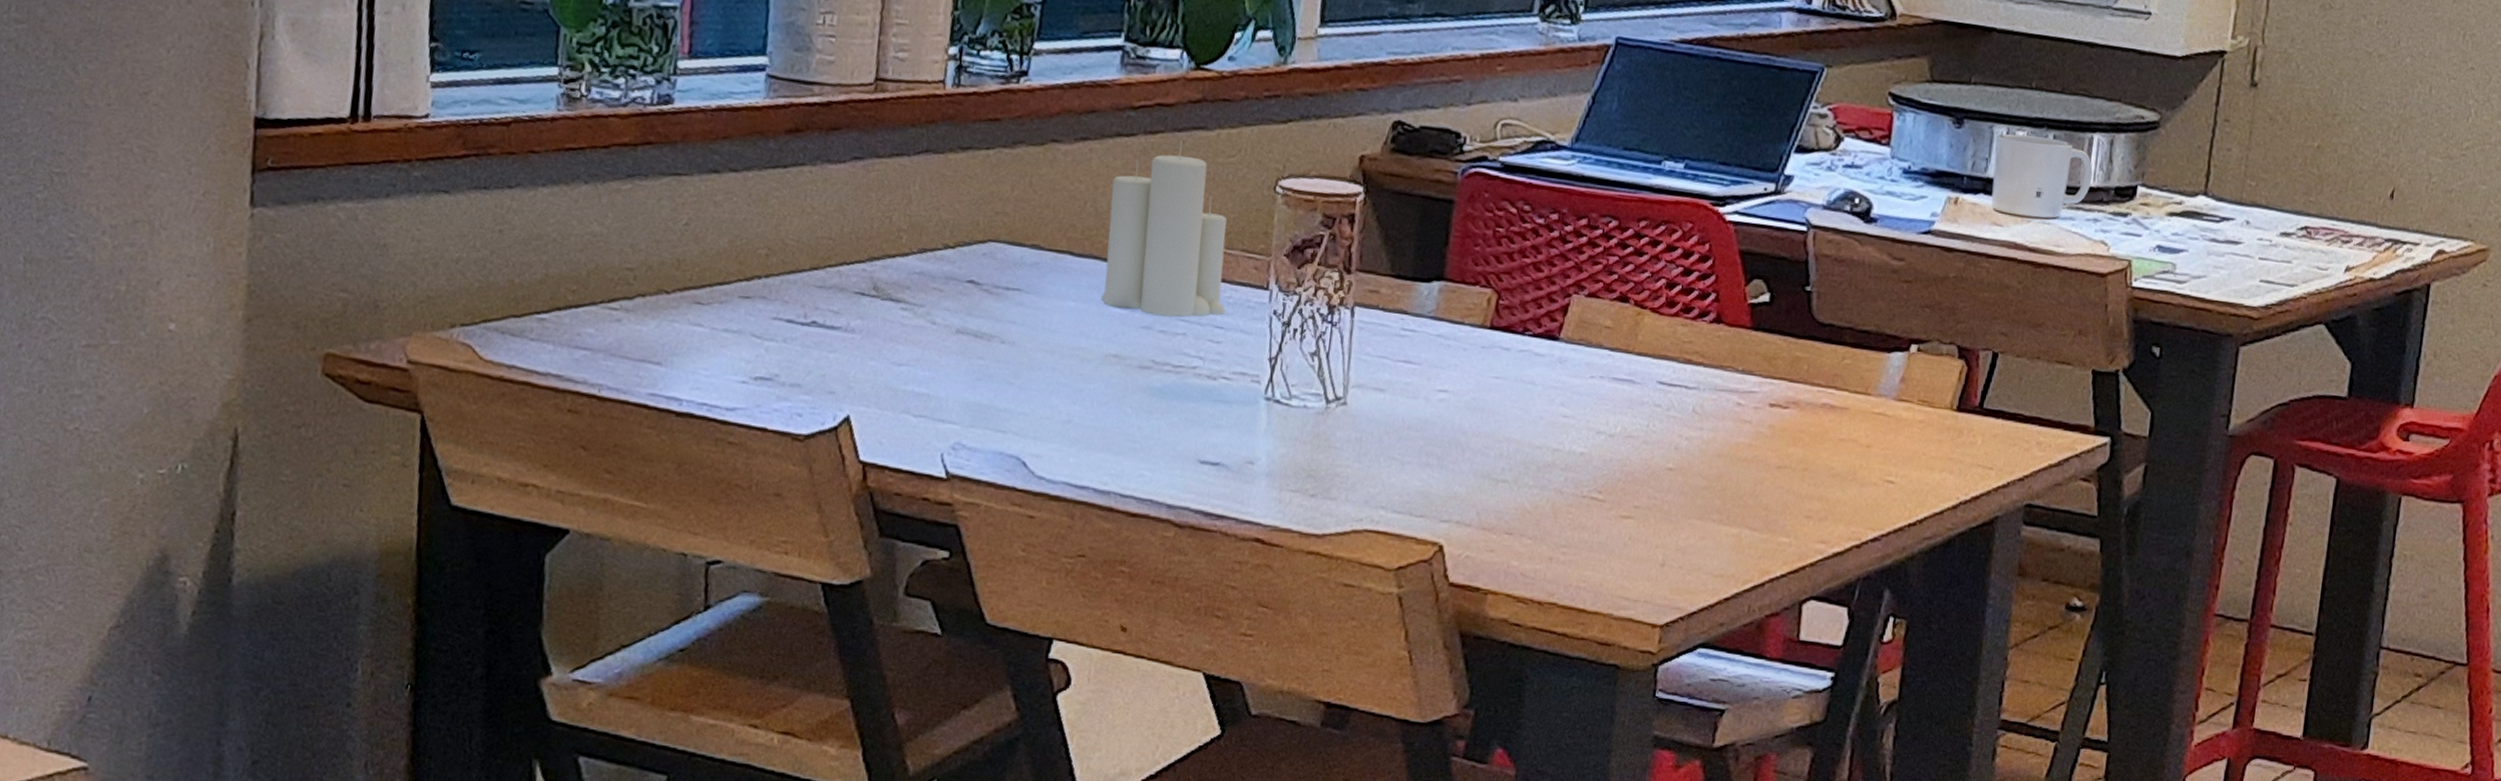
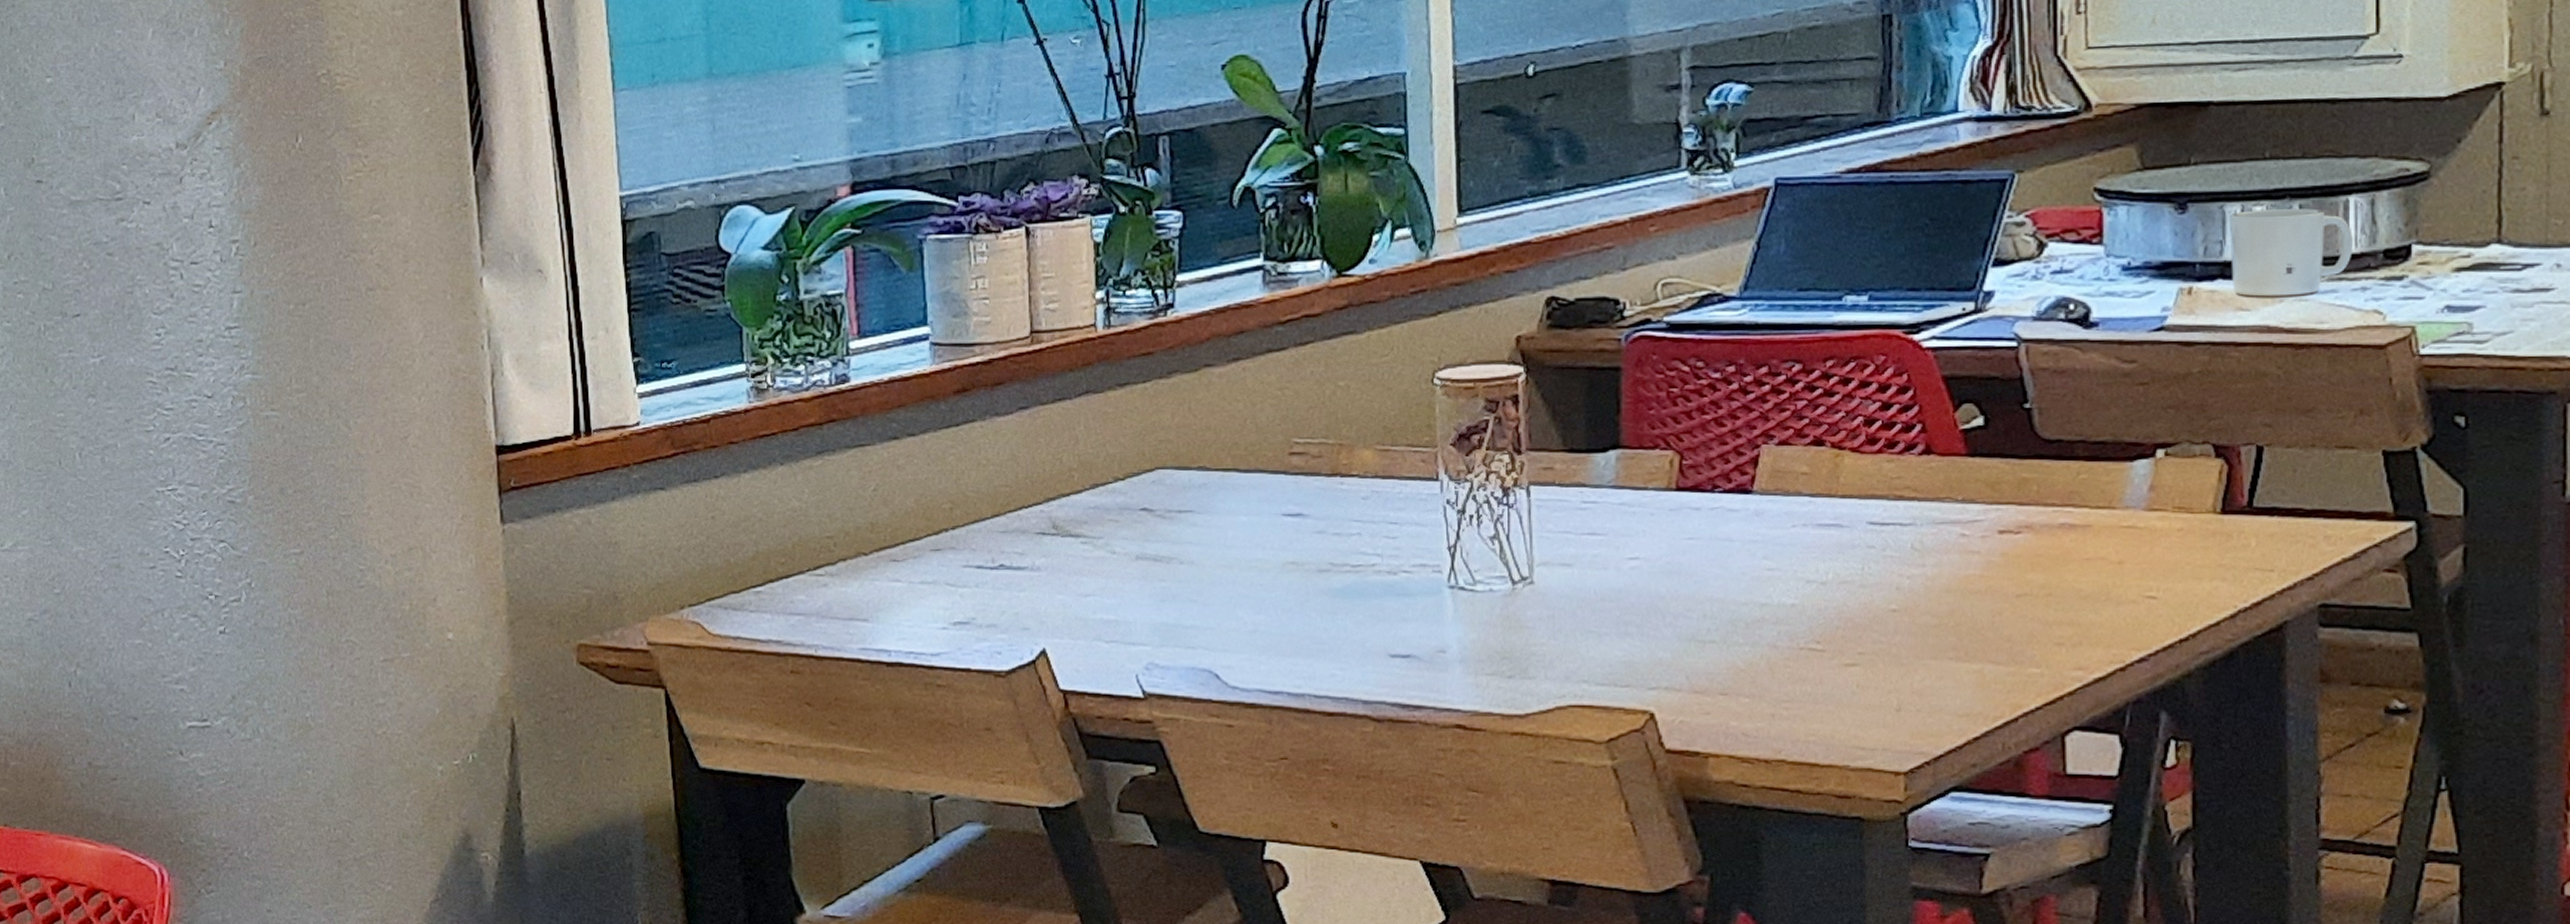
candle: present [1100,140,1227,318] -> none [1269,347,1398,519]

